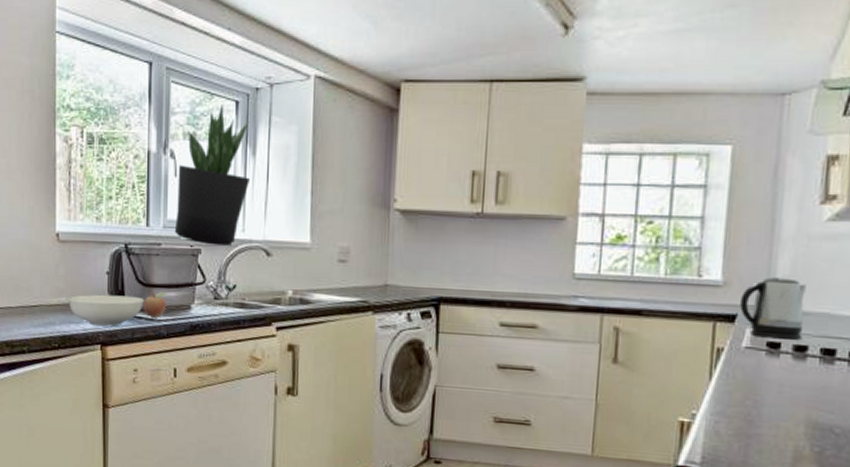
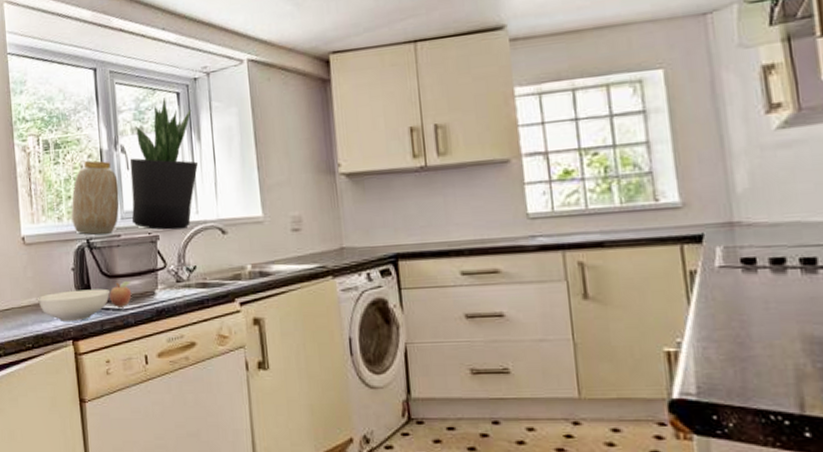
vase: none [111,160,164,241] -> present [71,160,120,235]
kettle: present [740,277,806,340] -> none [704,191,778,255]

